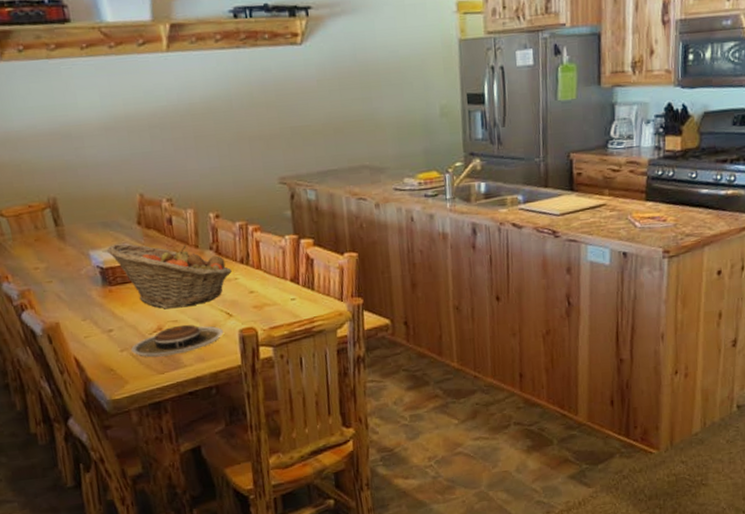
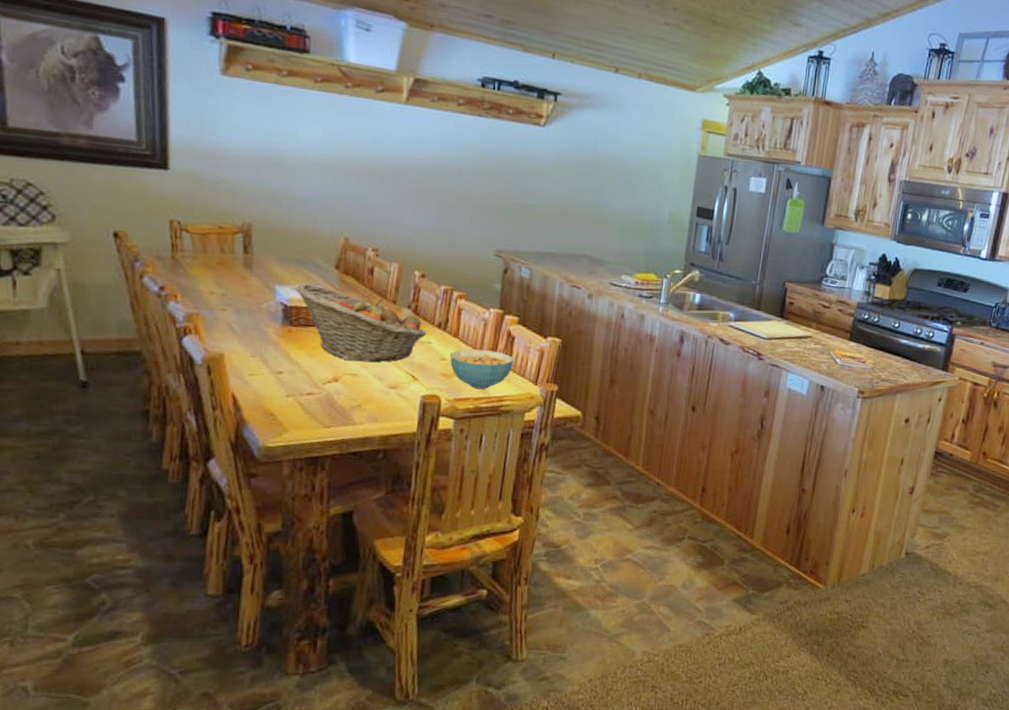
plate: present [130,324,224,358] -> none [298,379,405,410]
cereal bowl: none [257,275,318,315] -> present [450,349,514,389]

